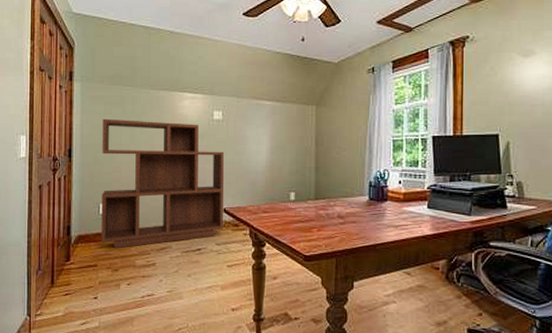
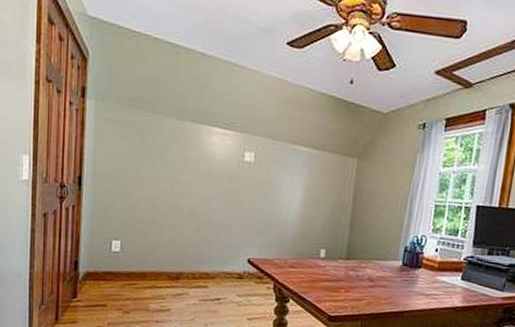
bookcase: present [101,118,224,249] -> none [112,146,253,290]

